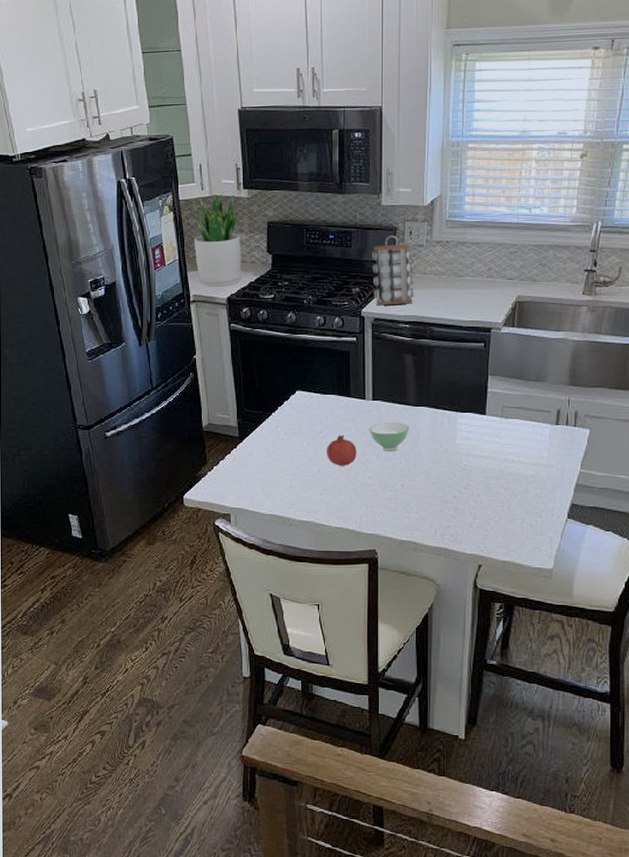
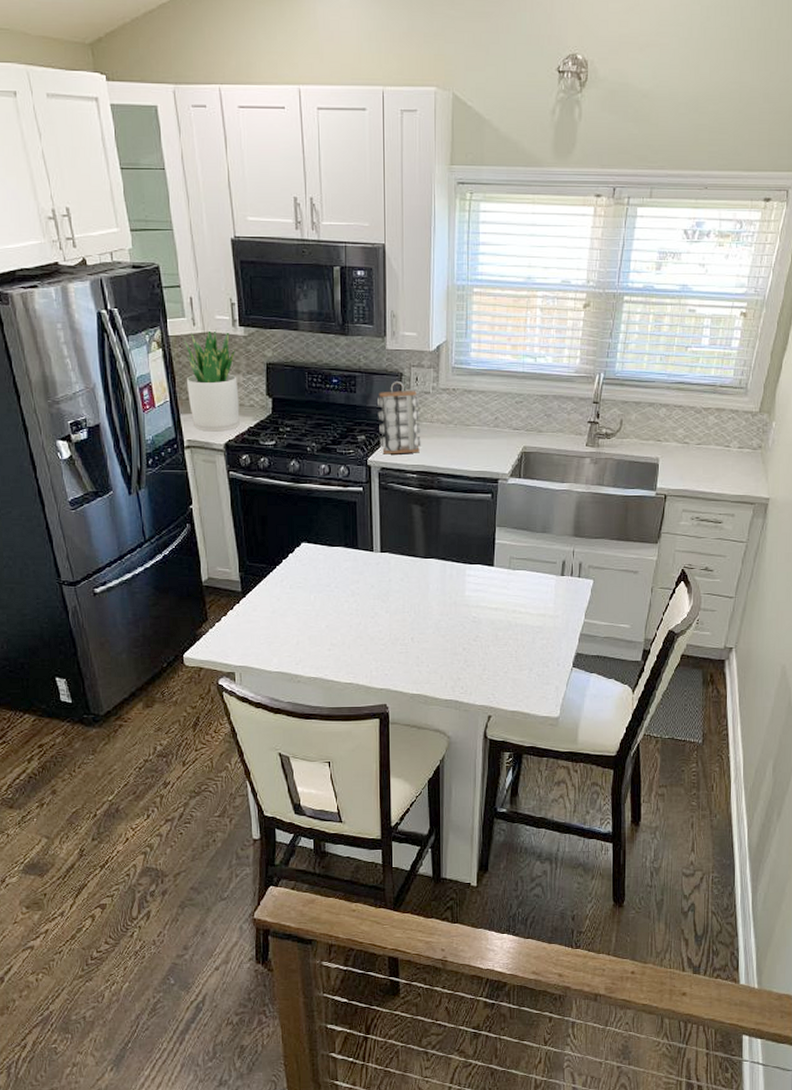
fruit: present [327,435,357,466] -> none [335,588,366,620]
bowl: present [369,423,409,452] -> none [378,575,419,605]

